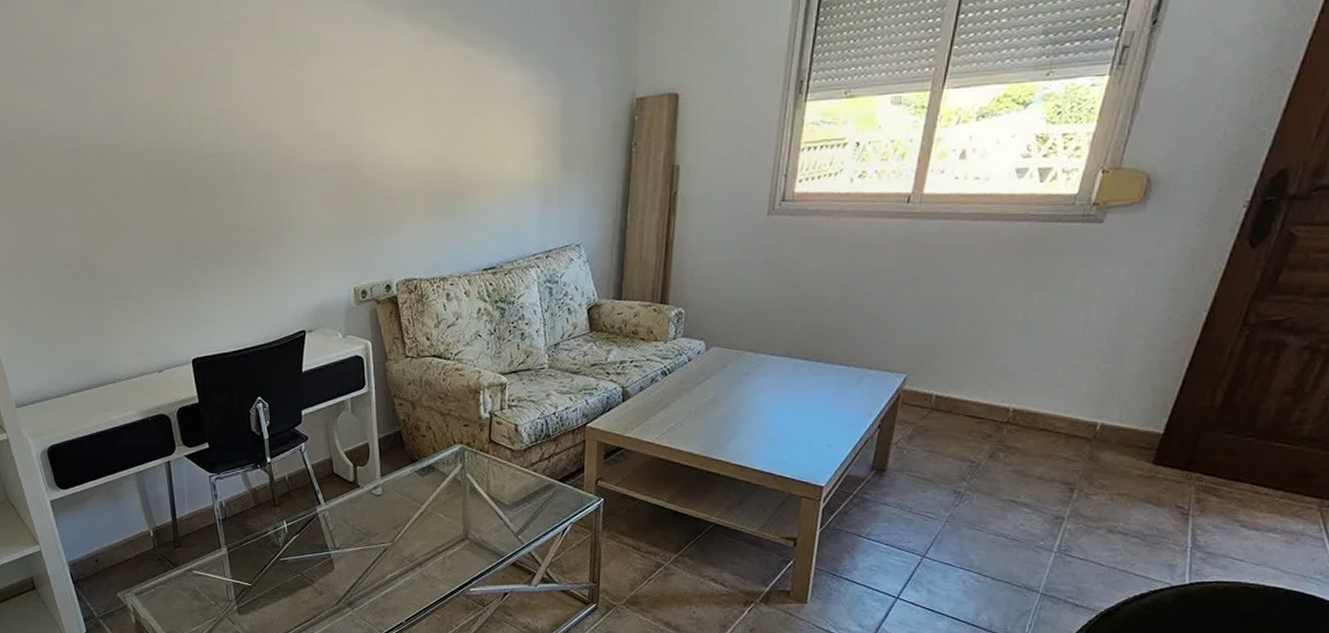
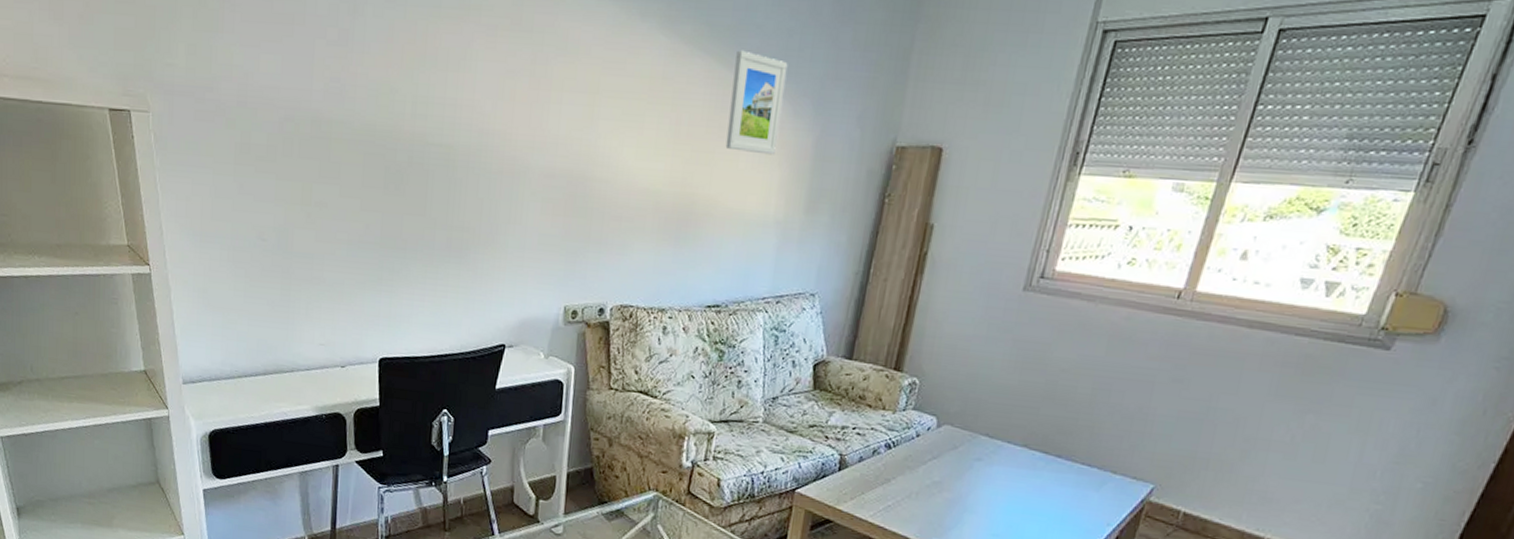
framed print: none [479,28,527,123] -> present [725,50,788,155]

